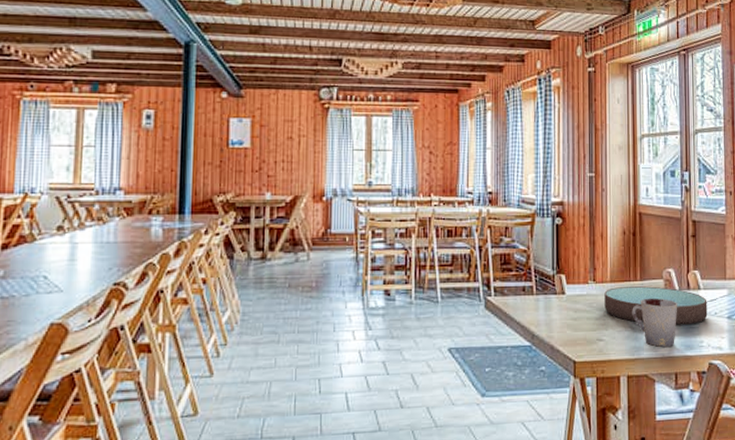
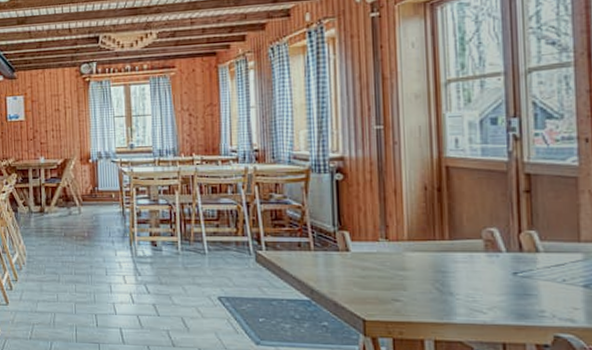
bowl: present [604,286,708,326] -> none [400,246,551,292]
cup: present [632,298,678,348] -> none [438,259,505,314]

